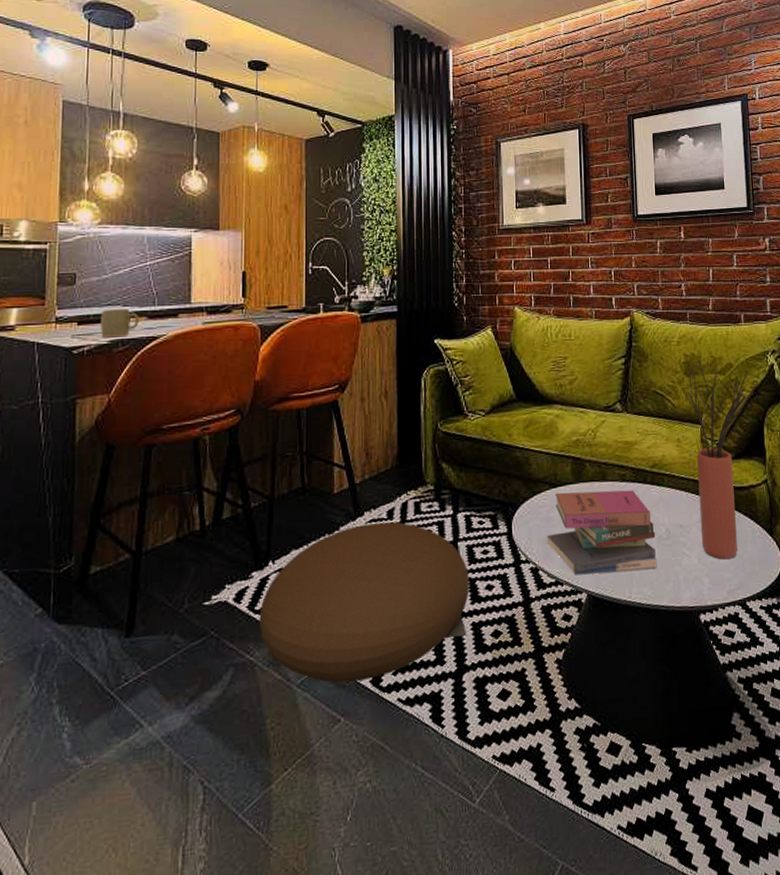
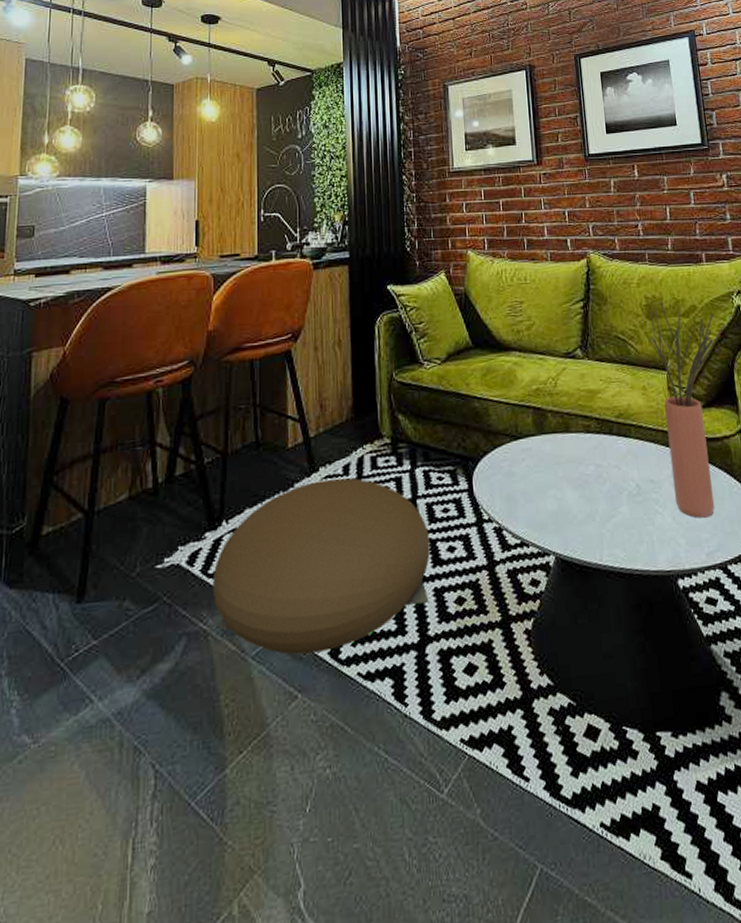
mug: present [99,308,140,338] -> none [56,259,95,290]
books: present [546,489,657,576] -> none [509,442,629,536]

